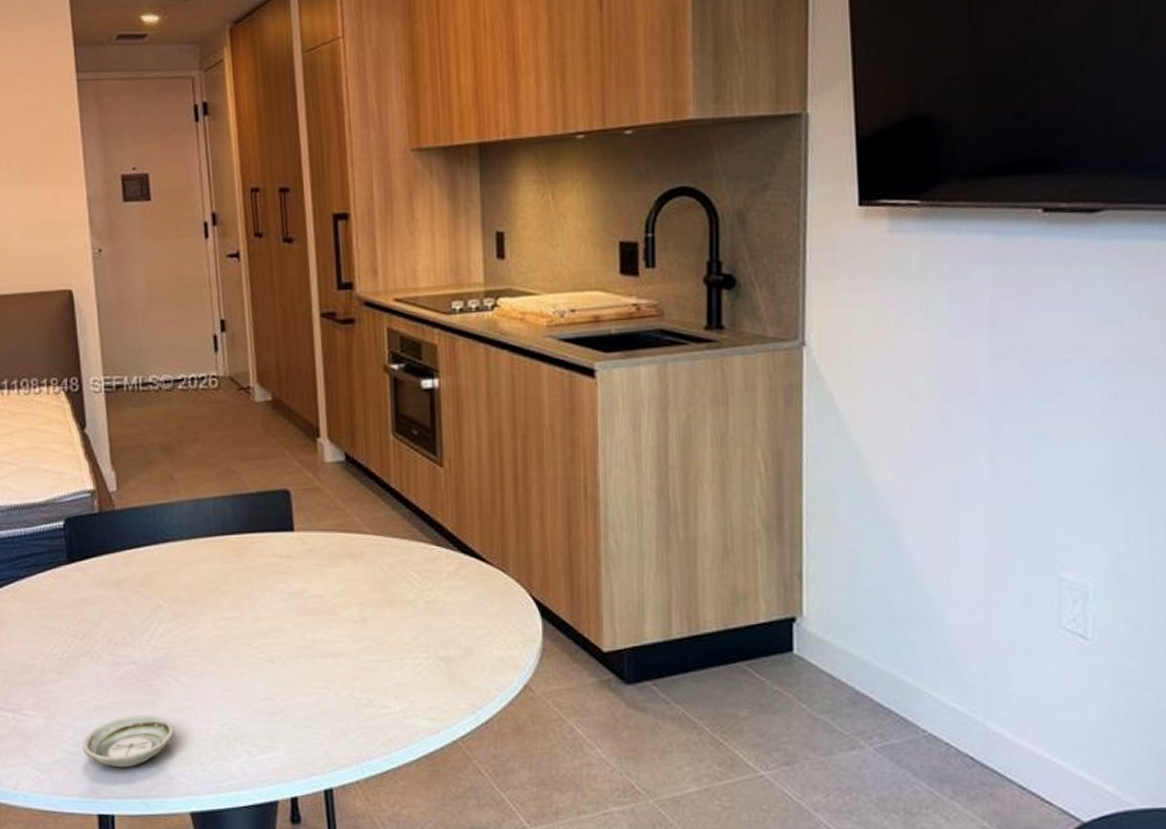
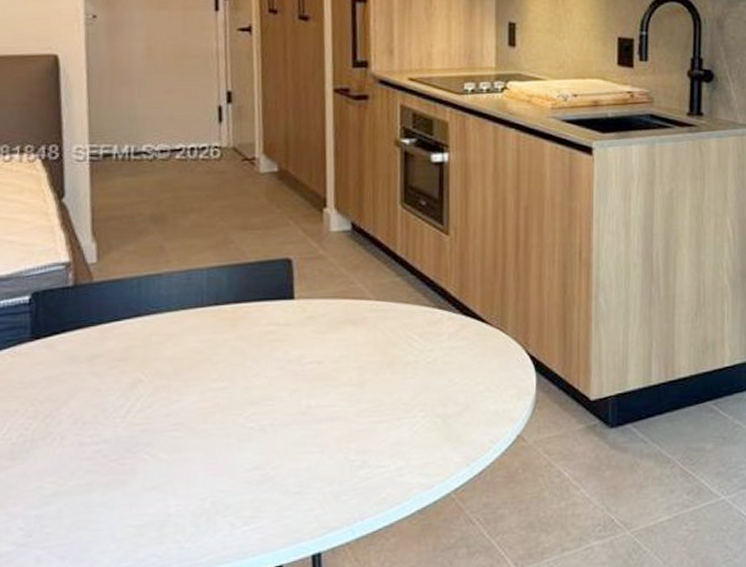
saucer: present [82,714,174,768] -> none [34,495,148,556]

